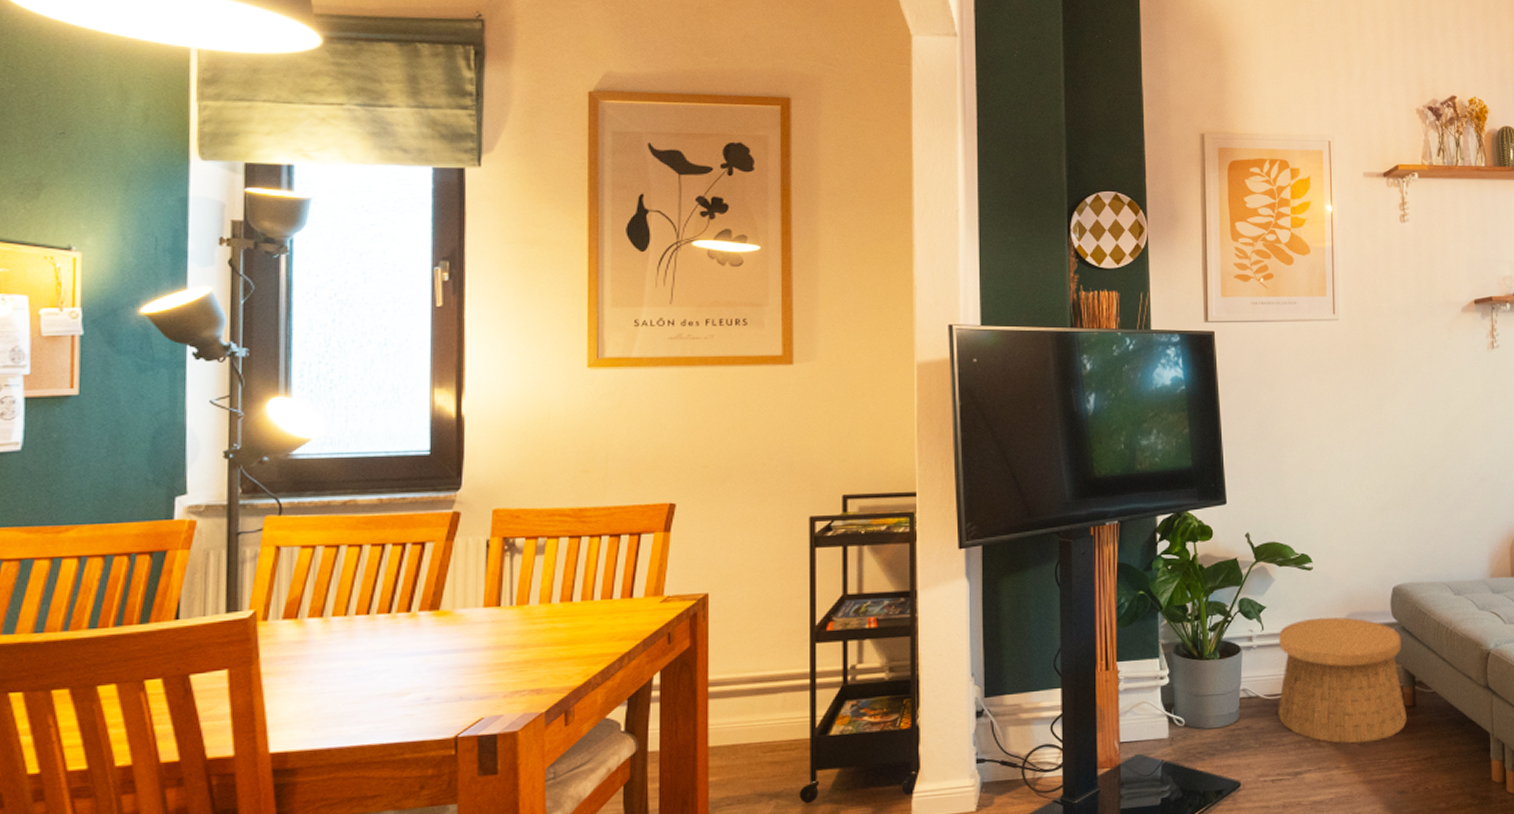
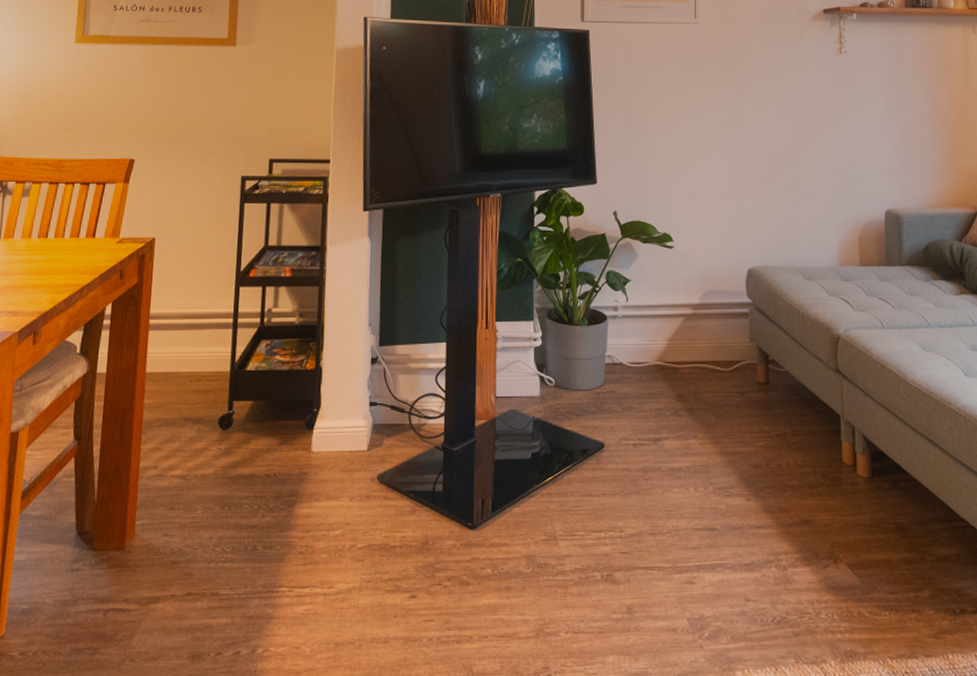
basket: present [1278,617,1407,744] -> none [640,293,760,415]

